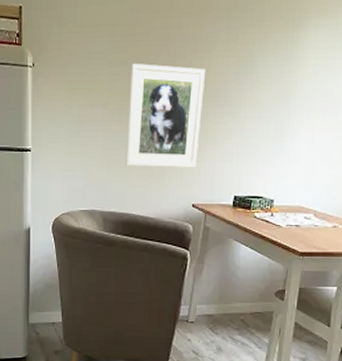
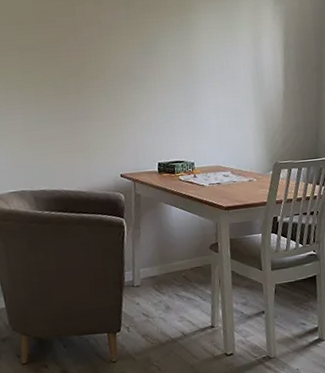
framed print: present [126,63,206,168] -> none [41,48,119,145]

